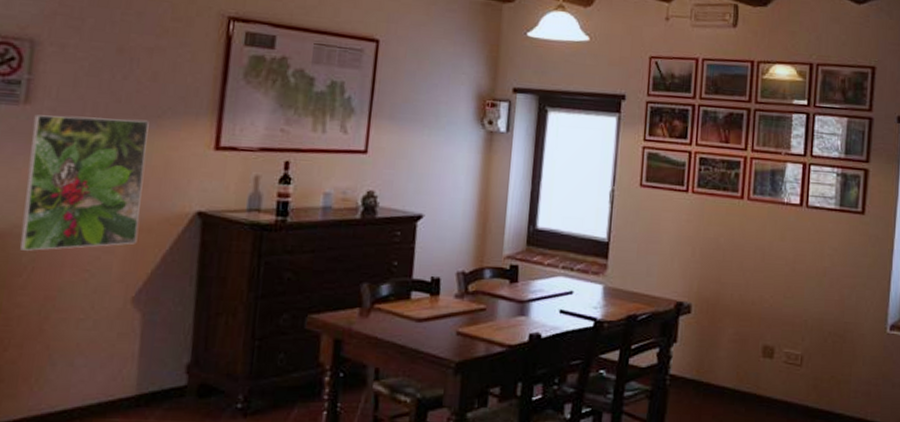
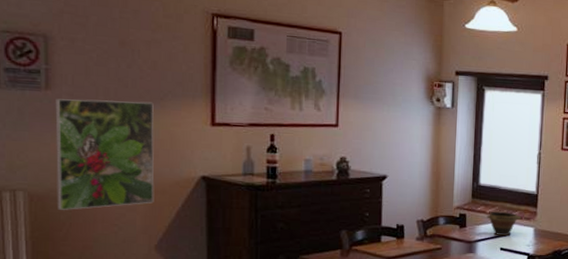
bowl: none [544,262,588,295] -> present [486,211,522,237]

